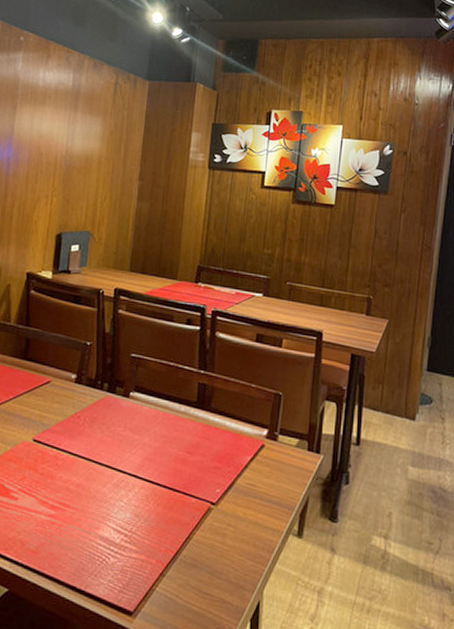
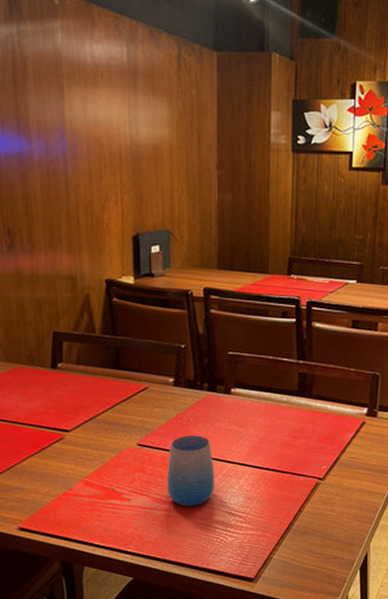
cup: none [55,436,105,517] -> present [167,435,215,507]

